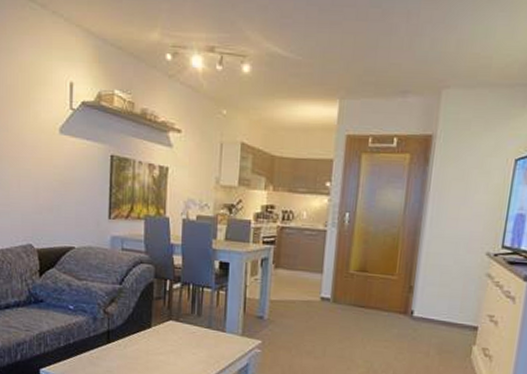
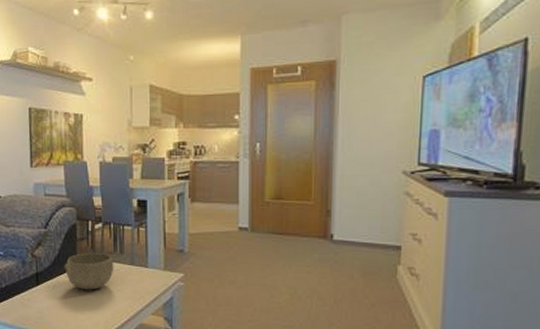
bowl: none [137,313,191,352] -> present [64,253,114,290]

